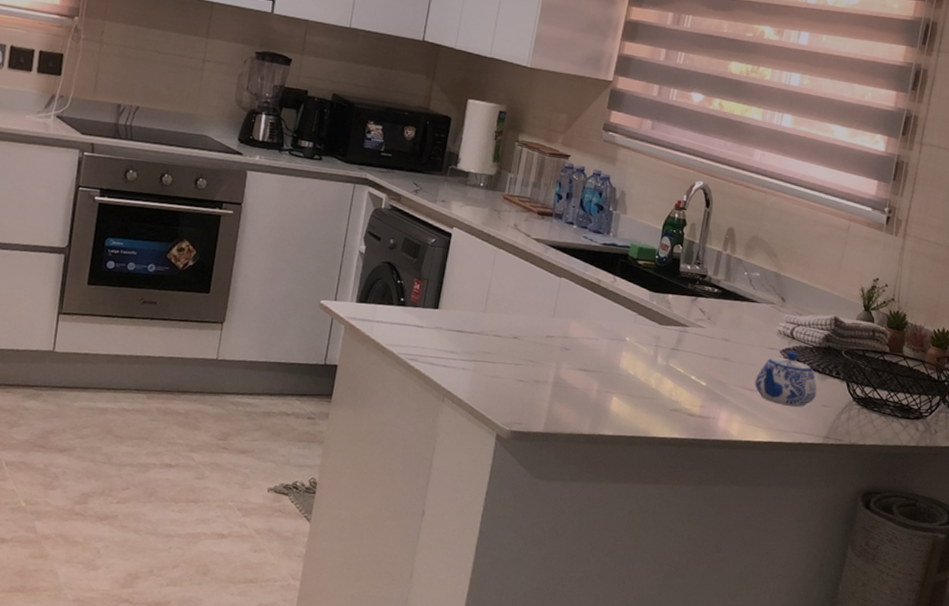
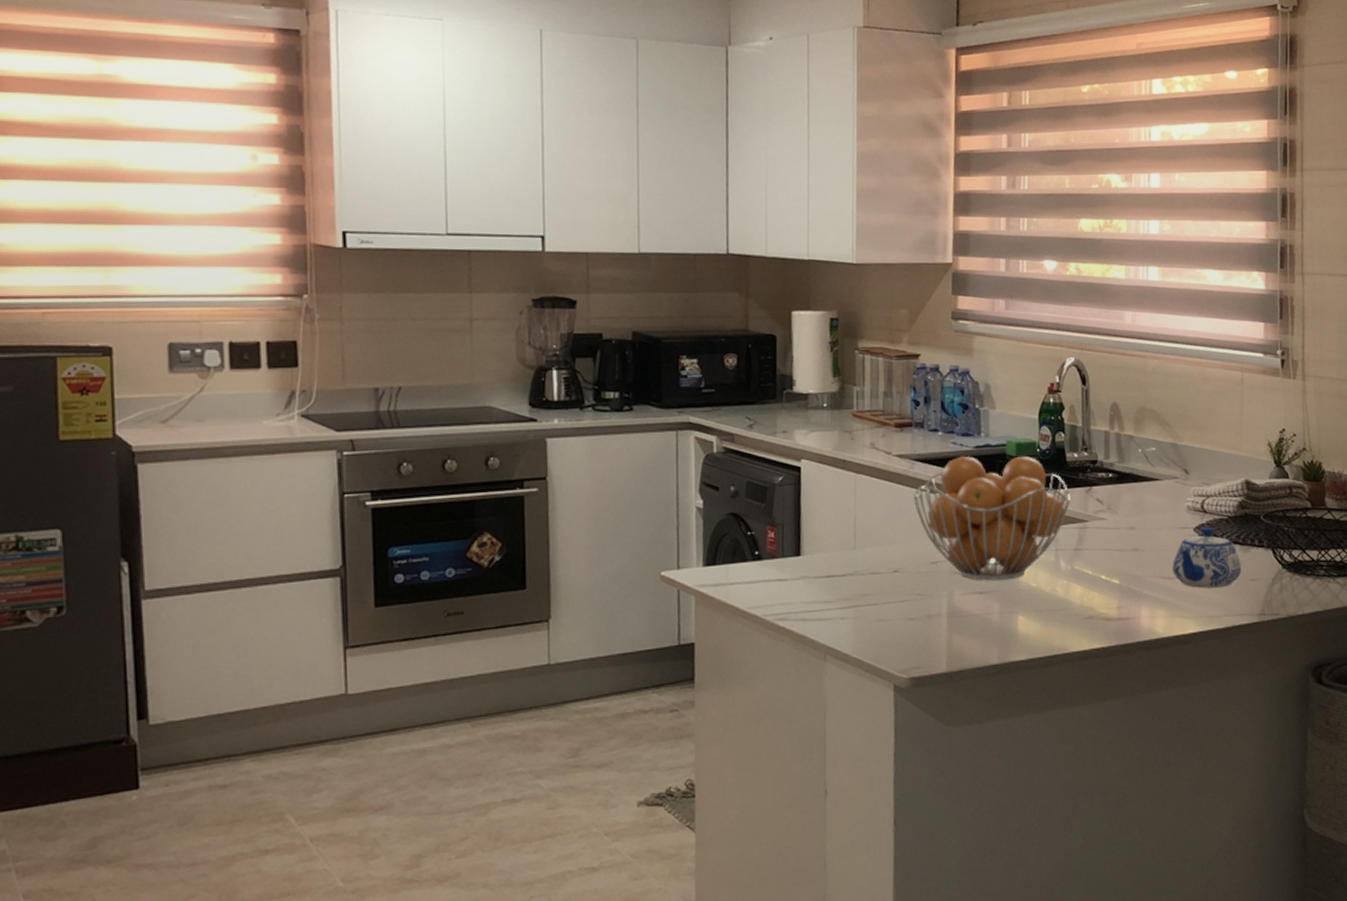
fruit basket: none [542,249,678,364] -> present [913,456,1071,581]

